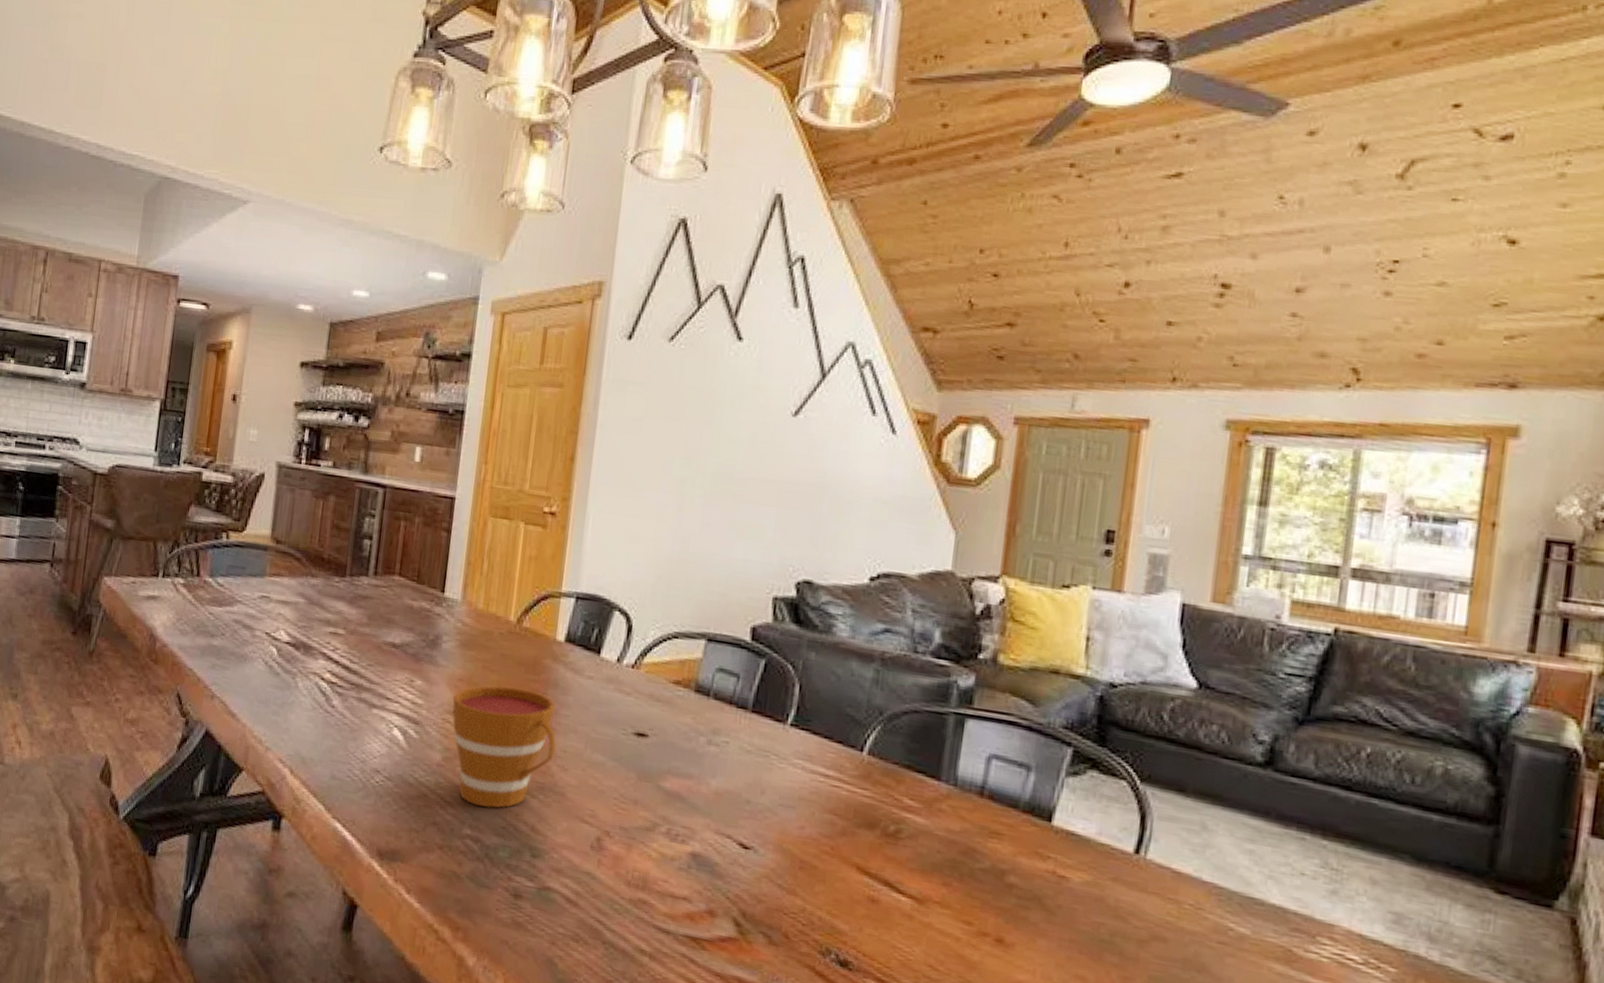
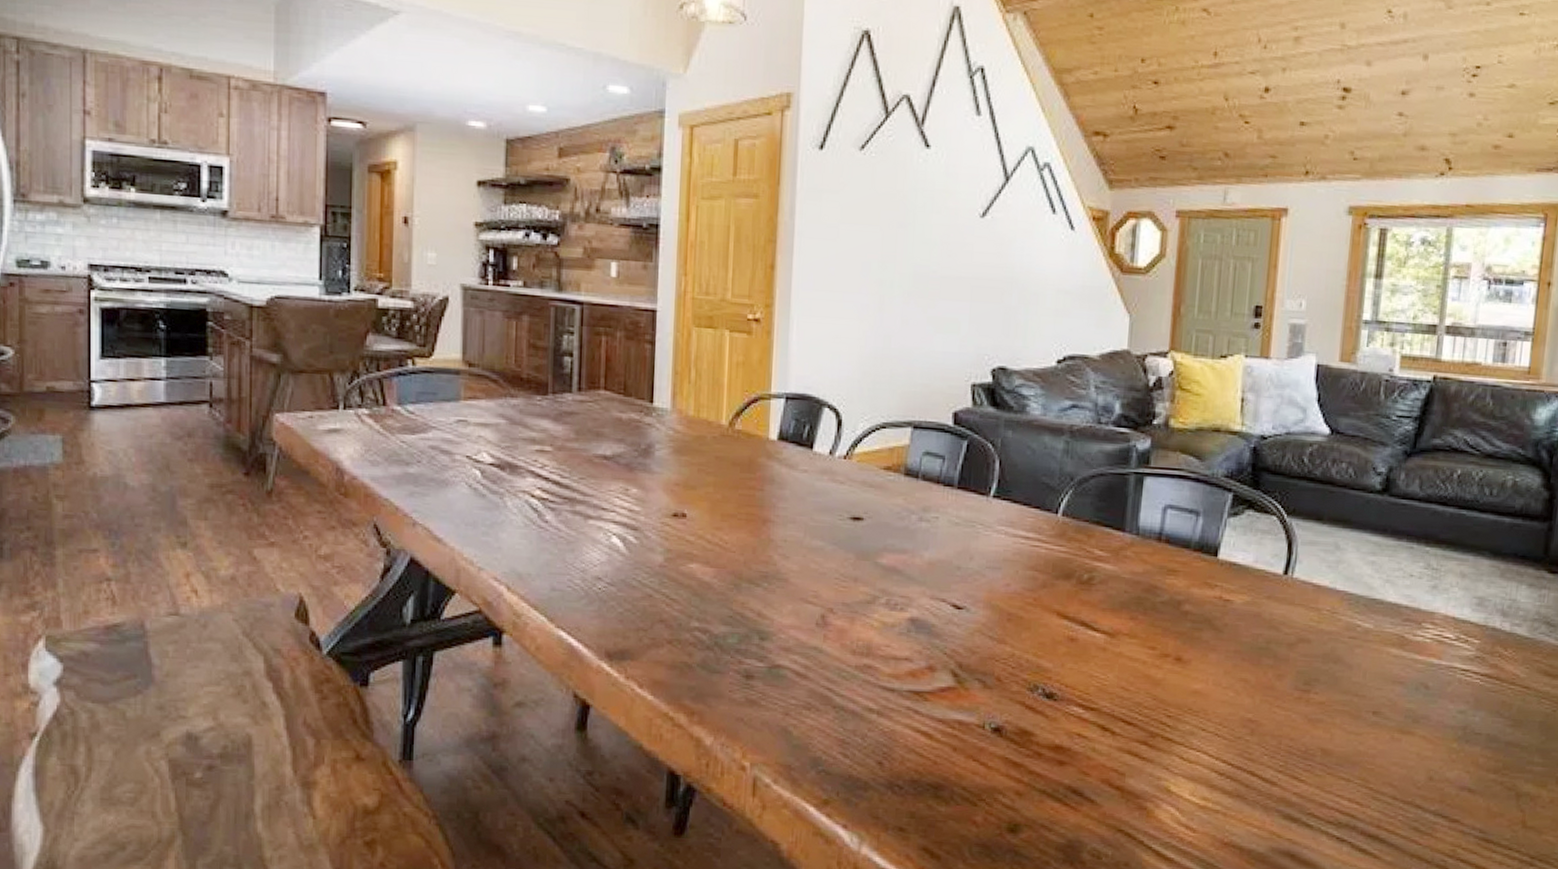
cup: present [452,685,556,808] -> none [670,486,776,600]

